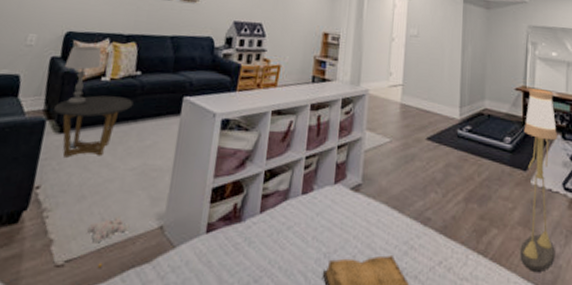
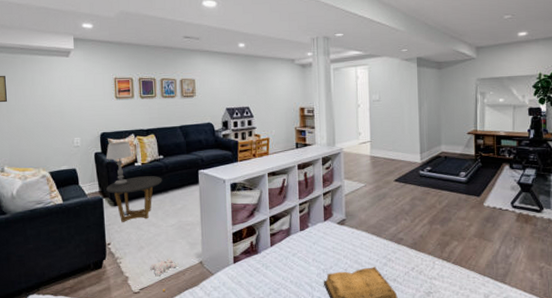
floor lamp: present [520,88,558,272] -> none [476,131,507,269]

